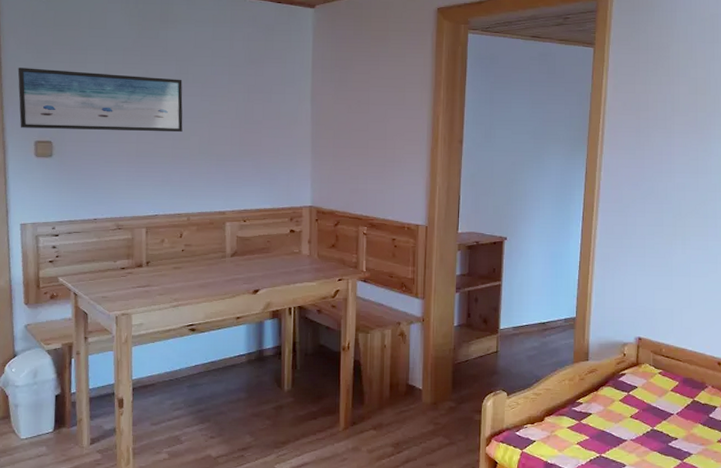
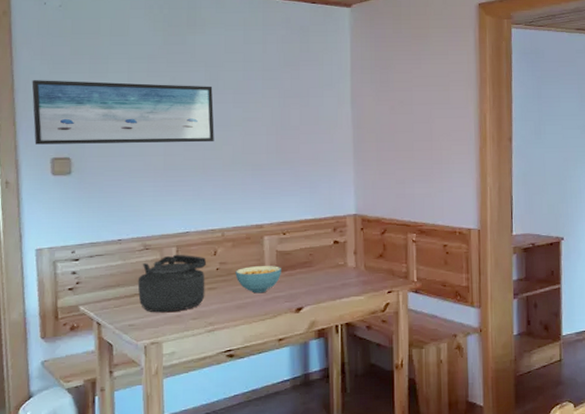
kettle: none [110,234,173,288] -> present [137,254,207,313]
cereal bowl: none [199,249,241,275] -> present [235,266,281,294]

